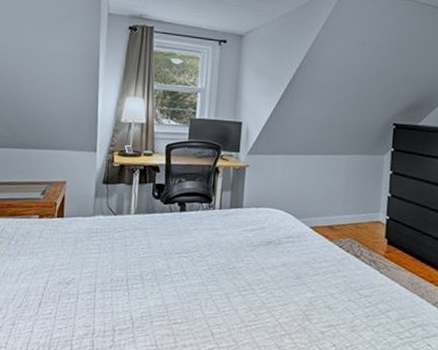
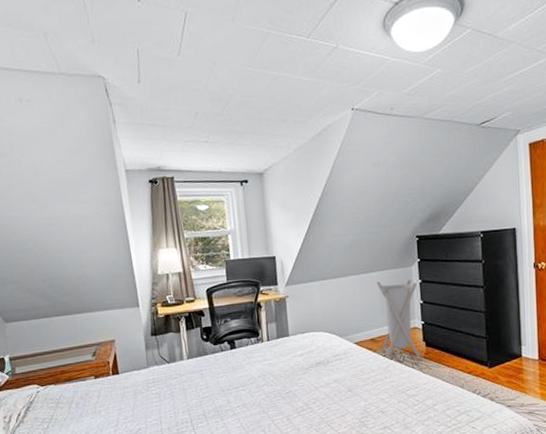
laundry hamper: none [338,165,388,259] -> present [377,279,422,361]

